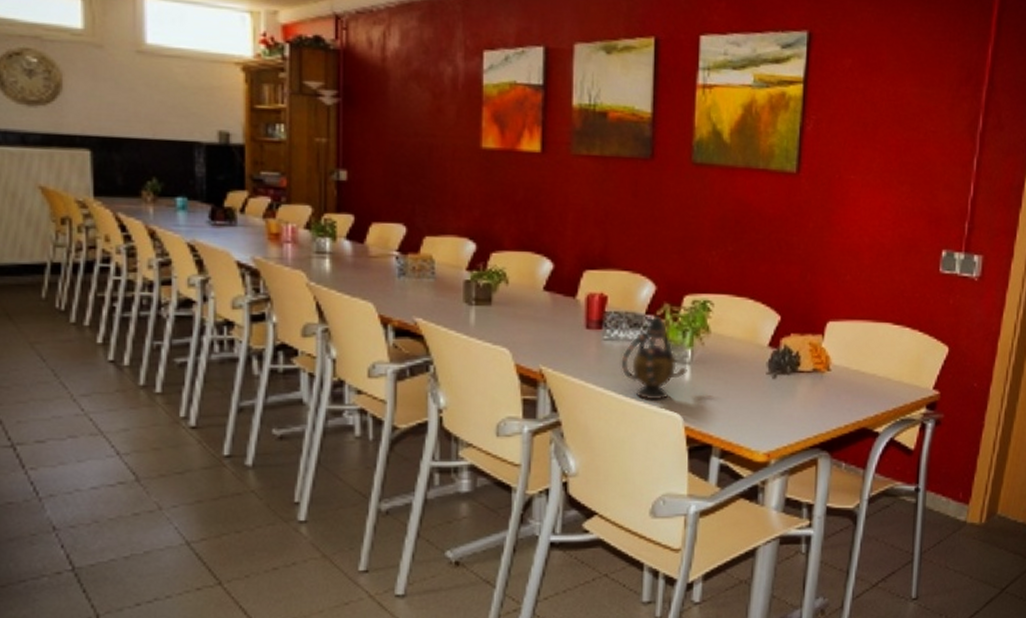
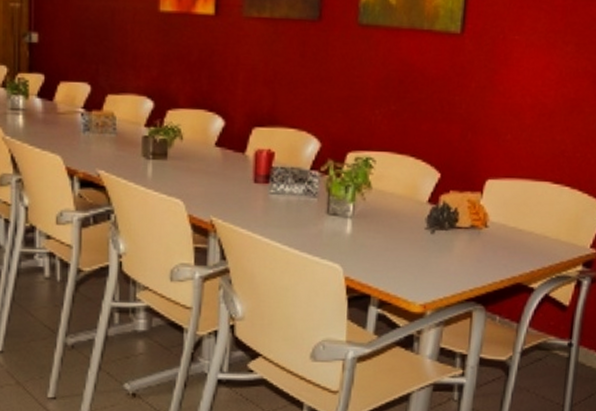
teapot: present [621,316,687,400] -> none [286,171,349,252]

